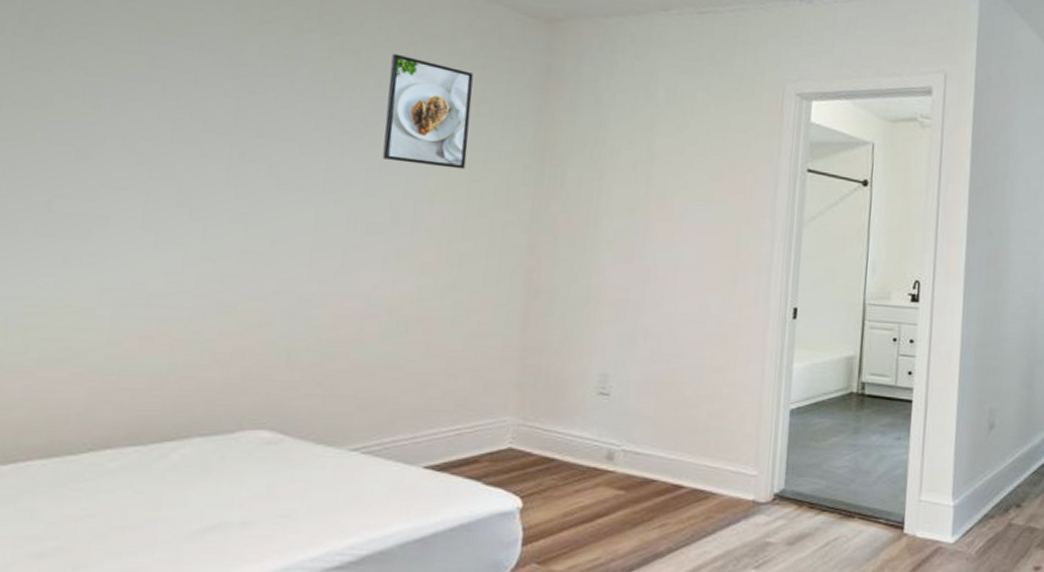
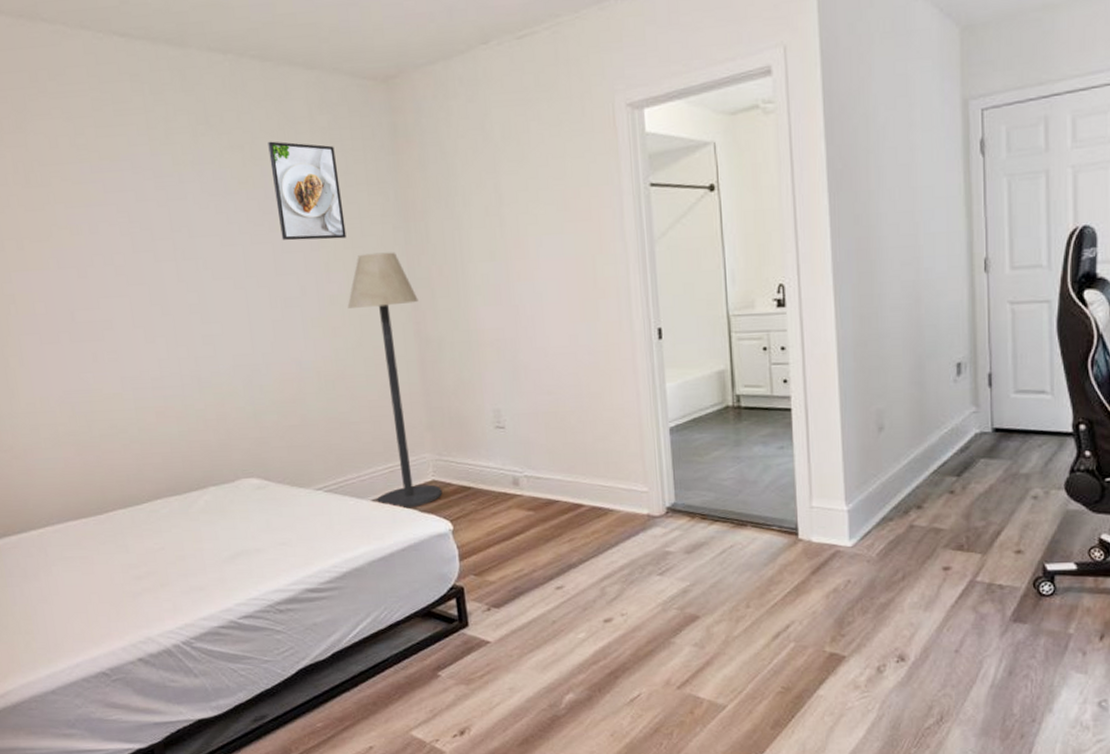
floor lamp: none [429,188,537,480] -> present [347,252,442,509]

